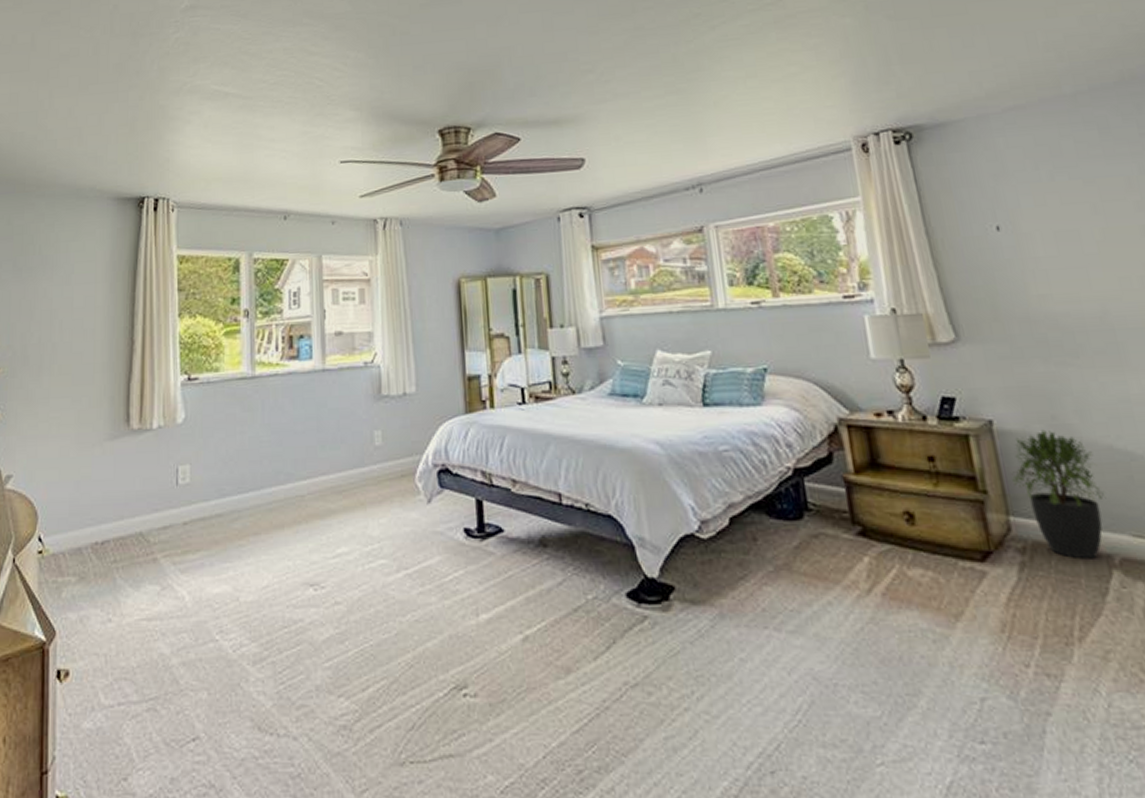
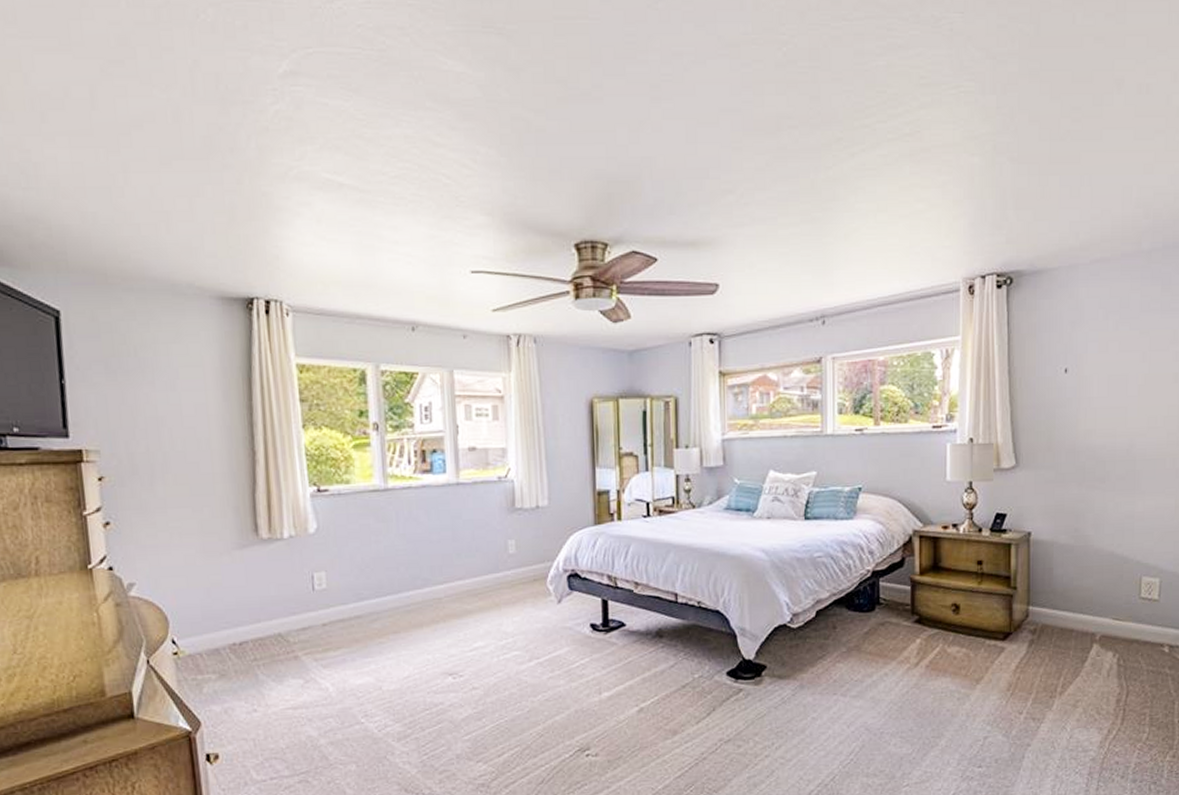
potted plant: present [1011,429,1106,560] -> none [1037,539,1101,637]

